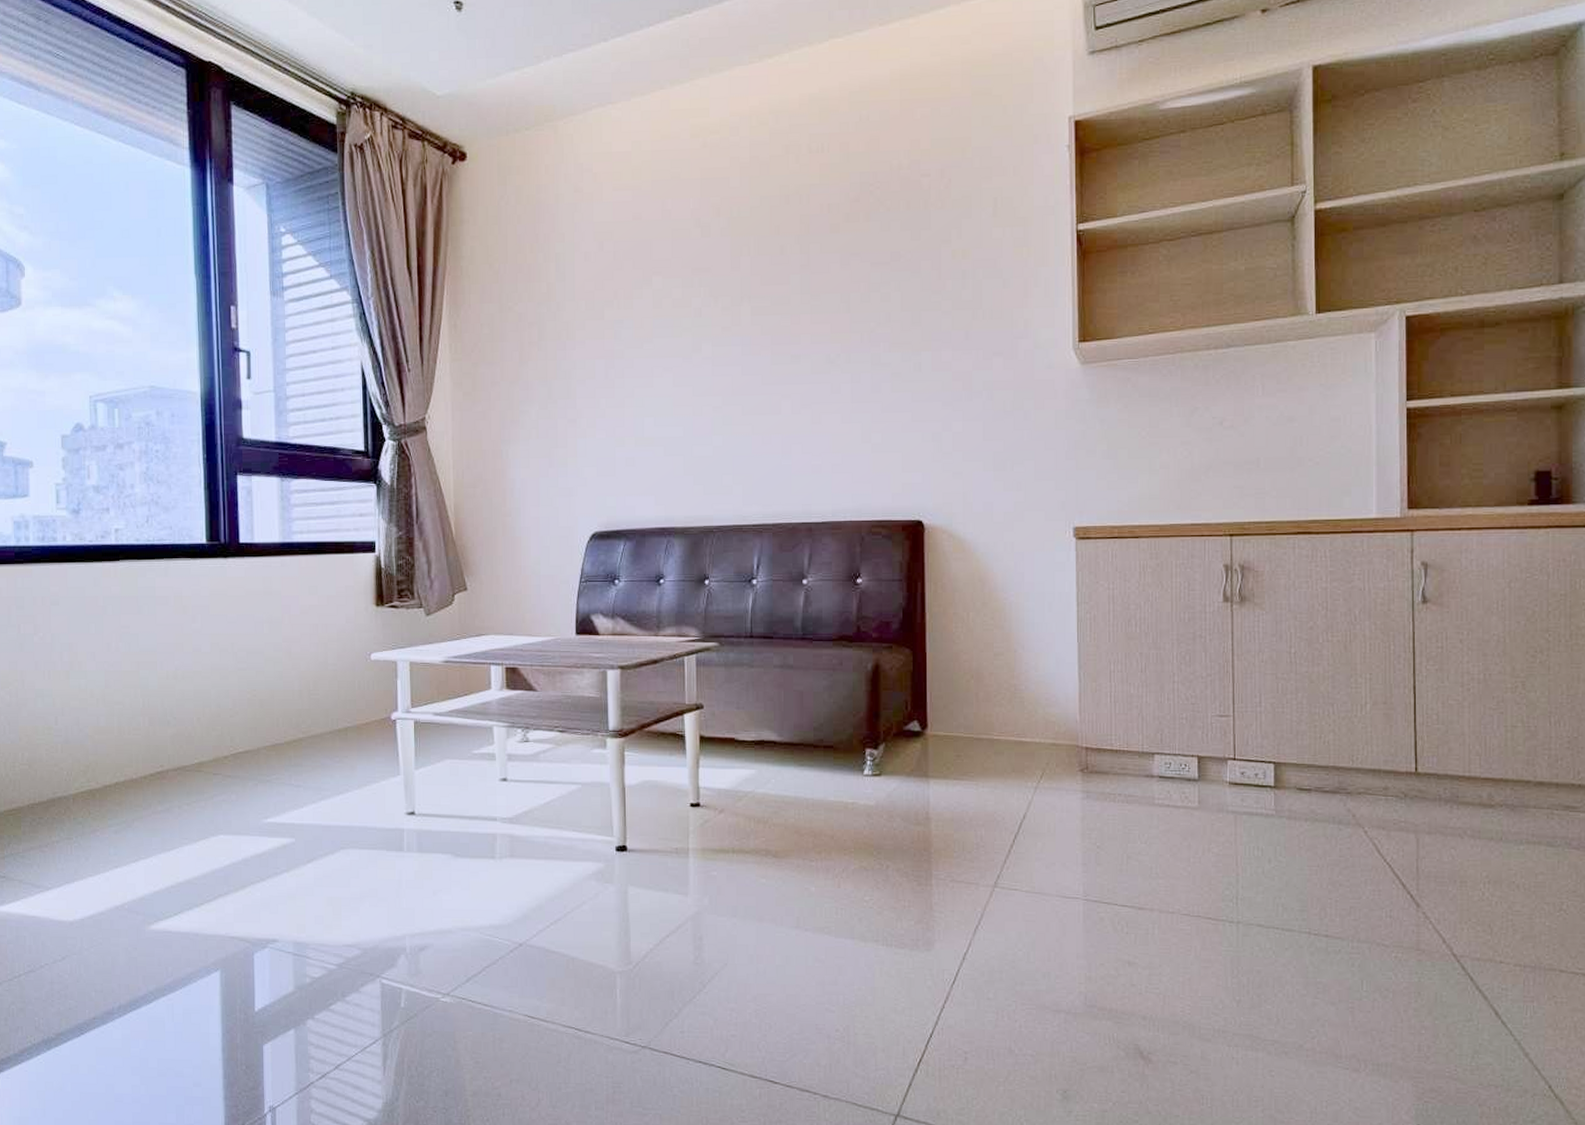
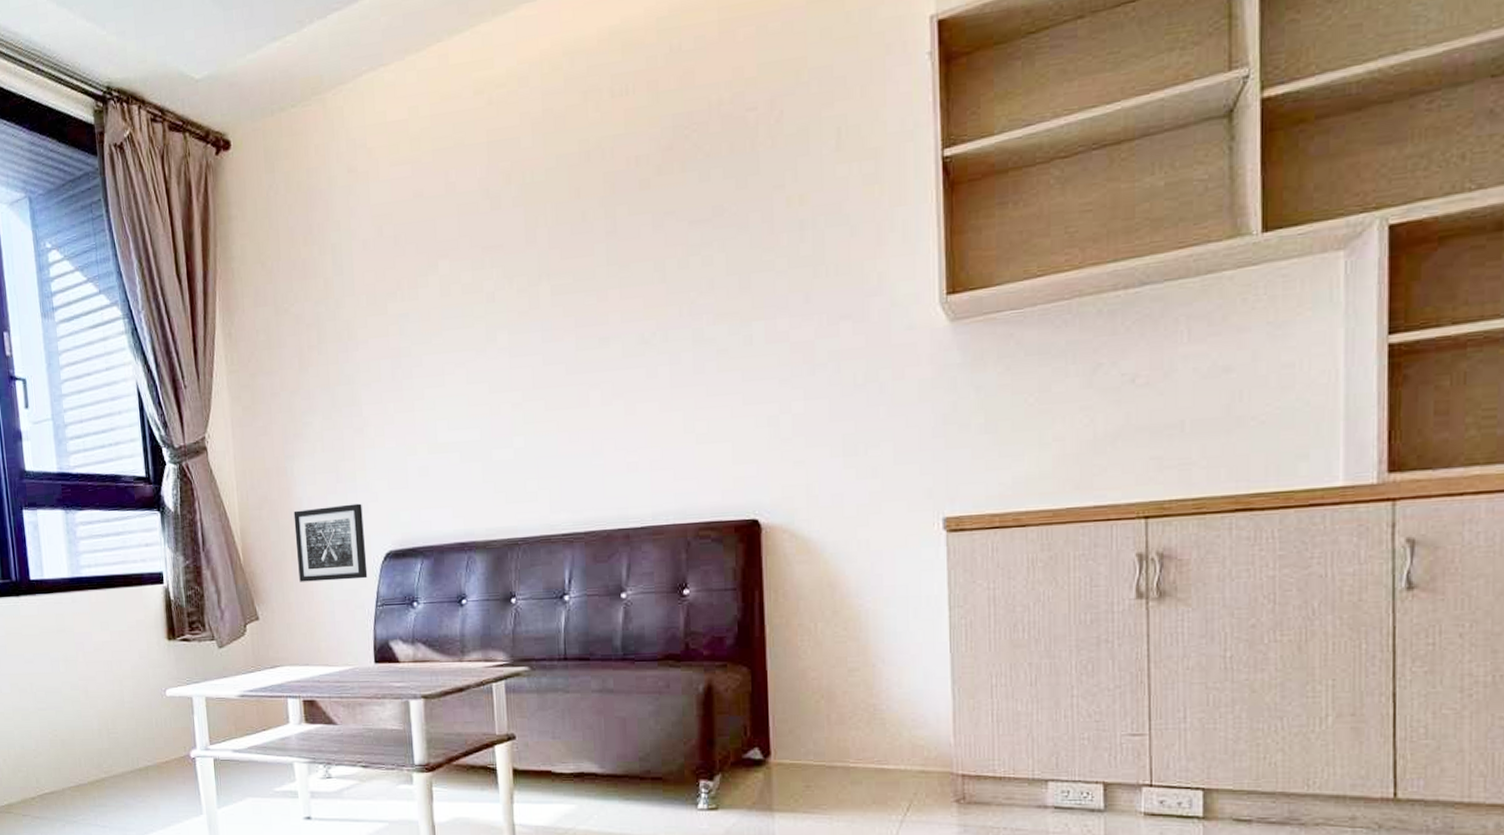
wall art: none [506,487,574,557] -> present [293,503,368,582]

